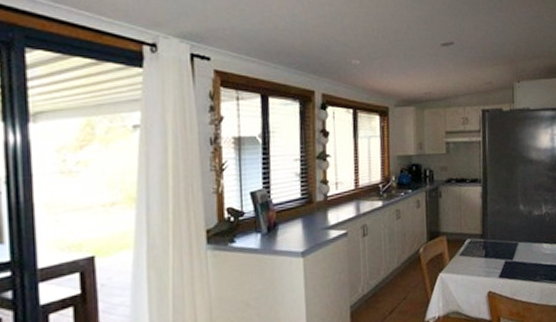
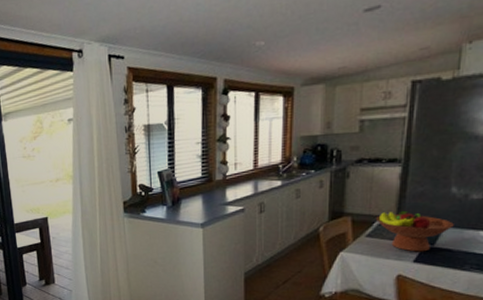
fruit bowl: none [467,227,525,268] -> present [376,210,454,252]

